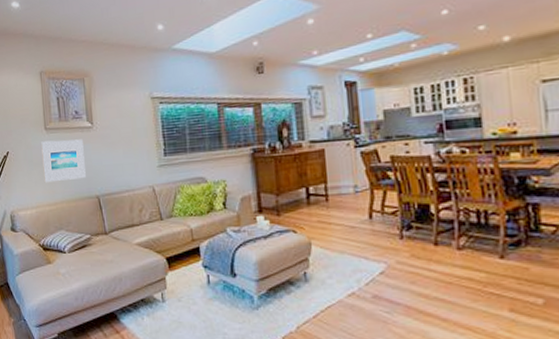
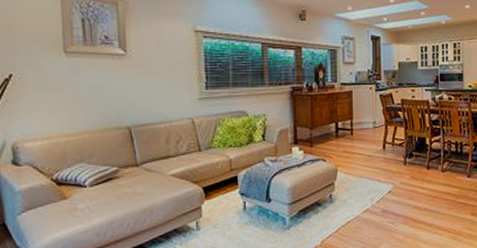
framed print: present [41,139,86,183] -> none [58,65,115,111]

